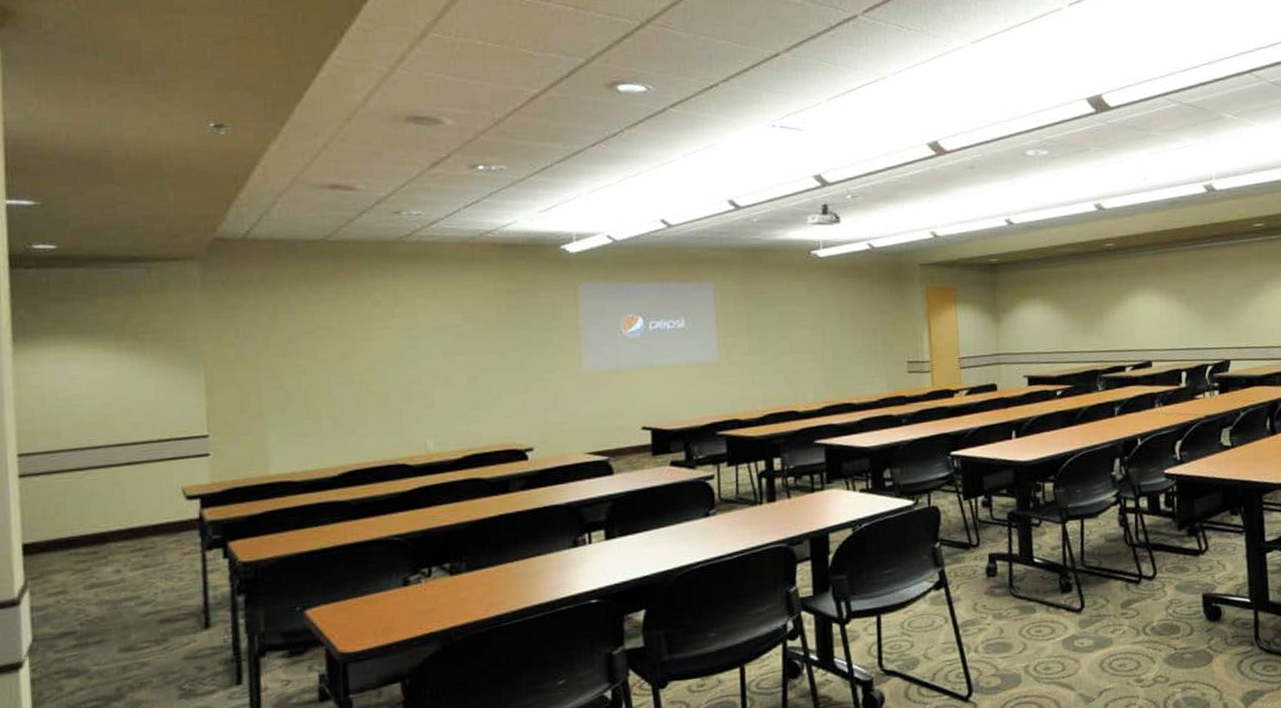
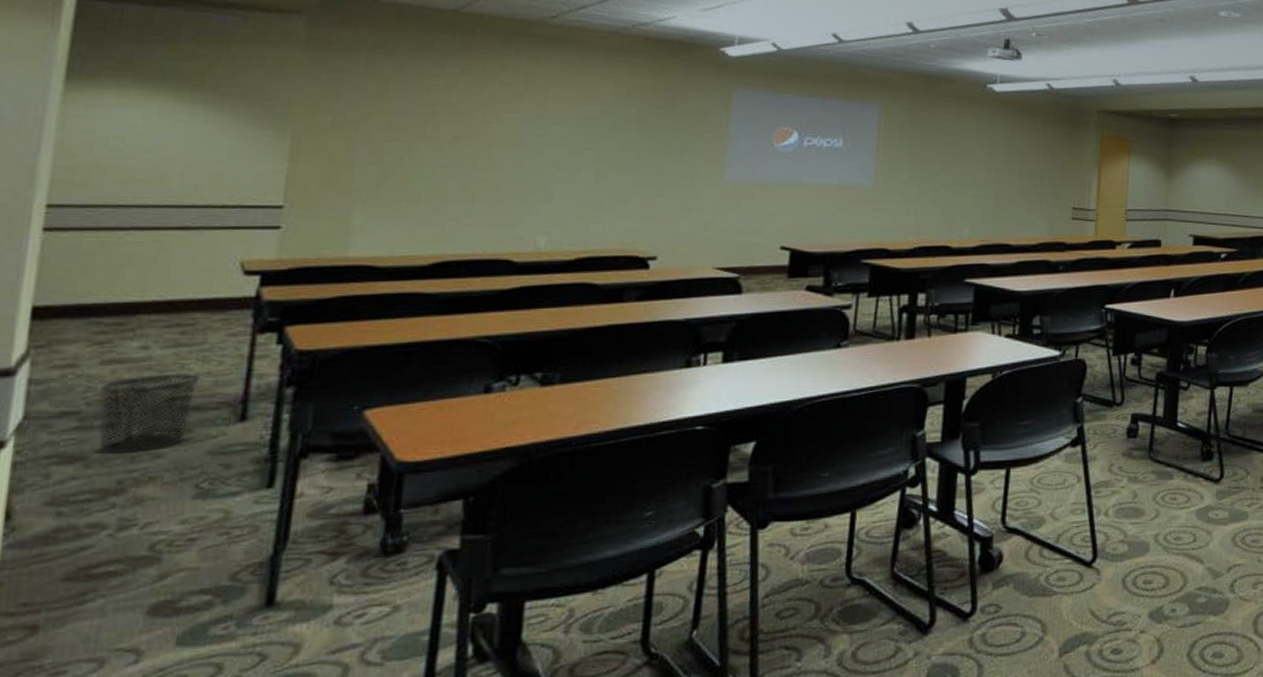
trash can: none [88,590,167,666] -> present [98,374,200,455]

